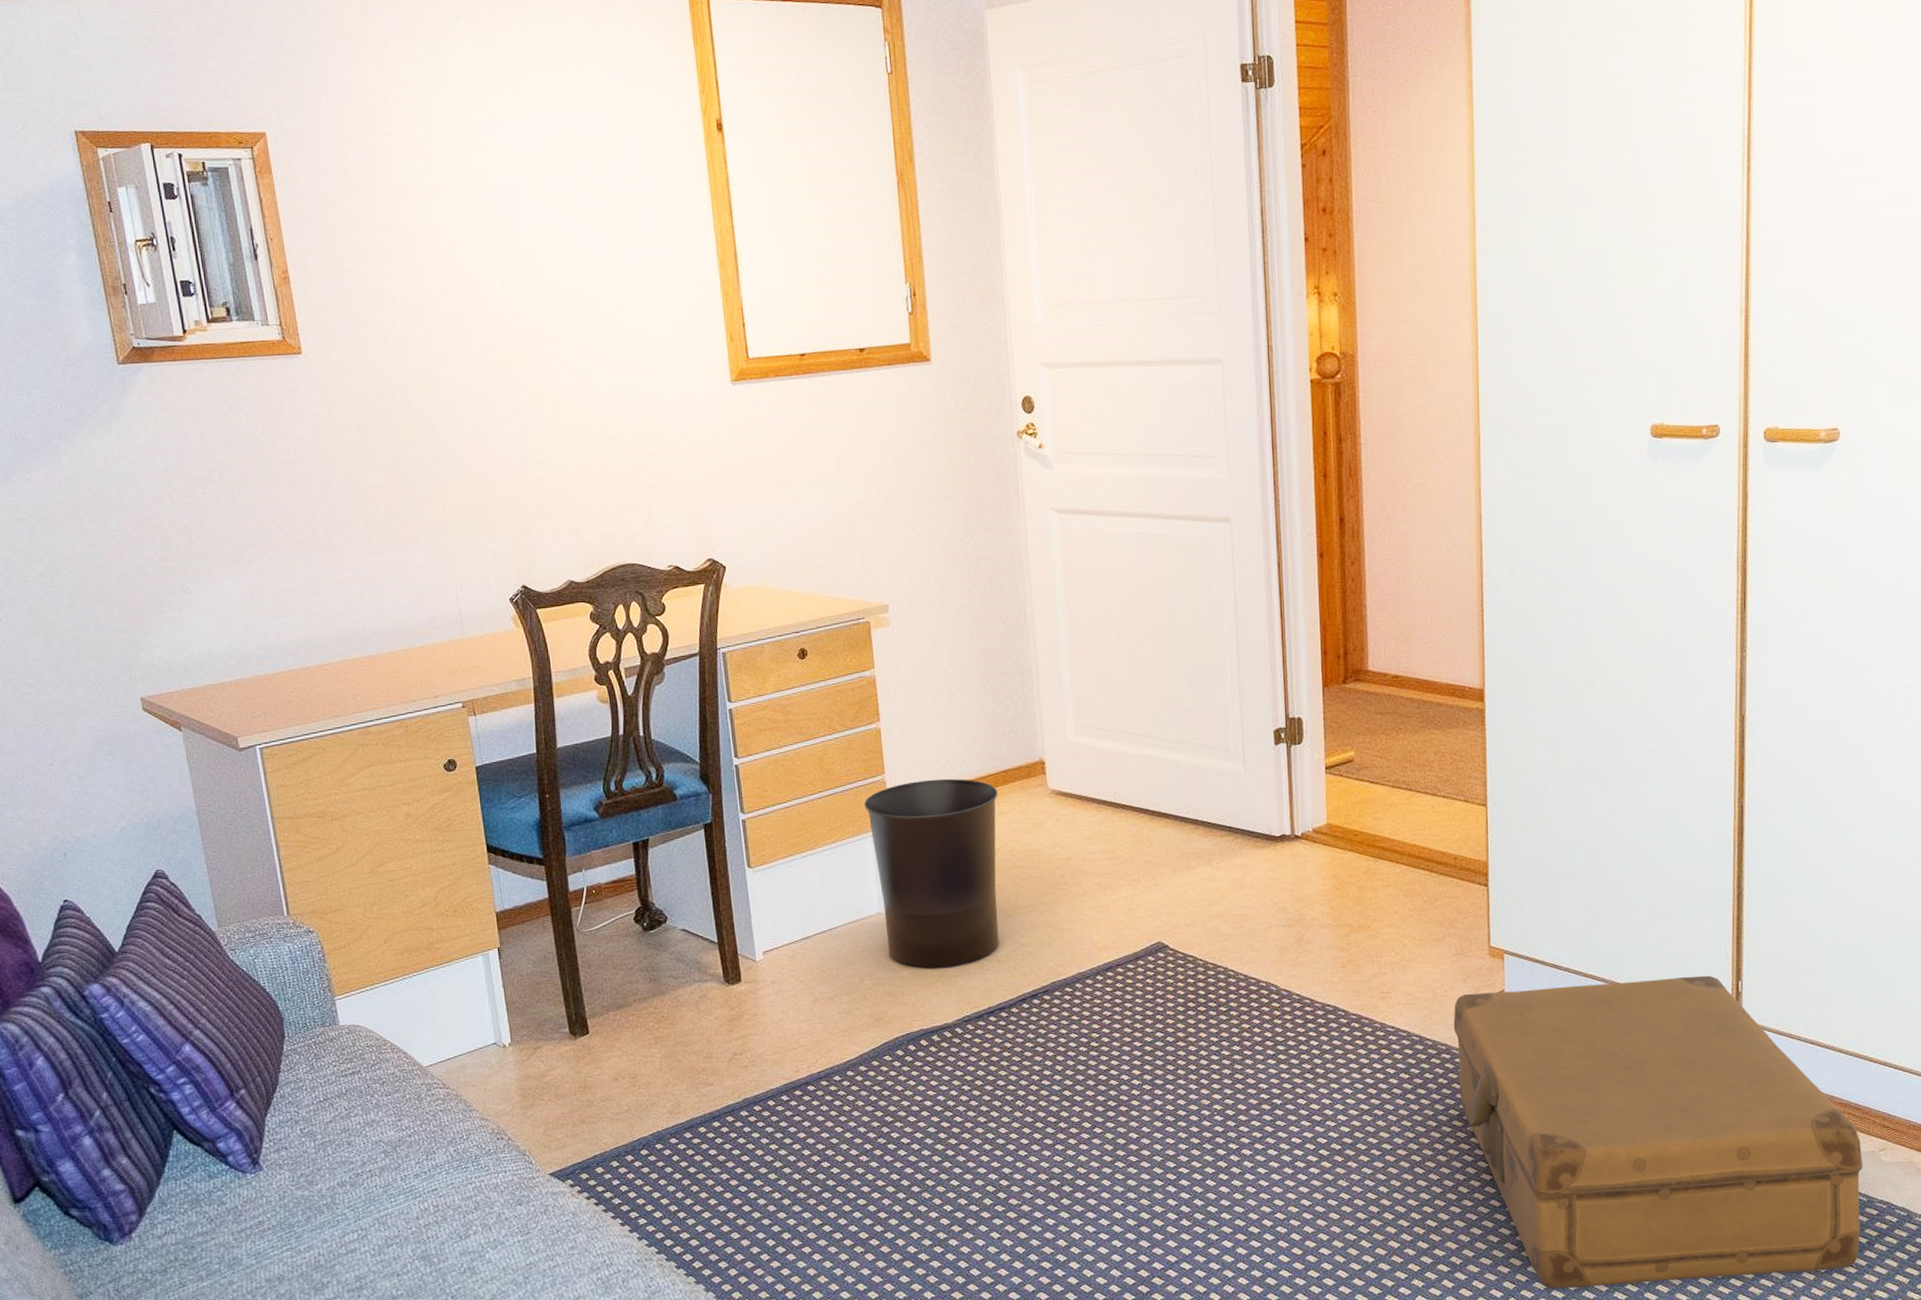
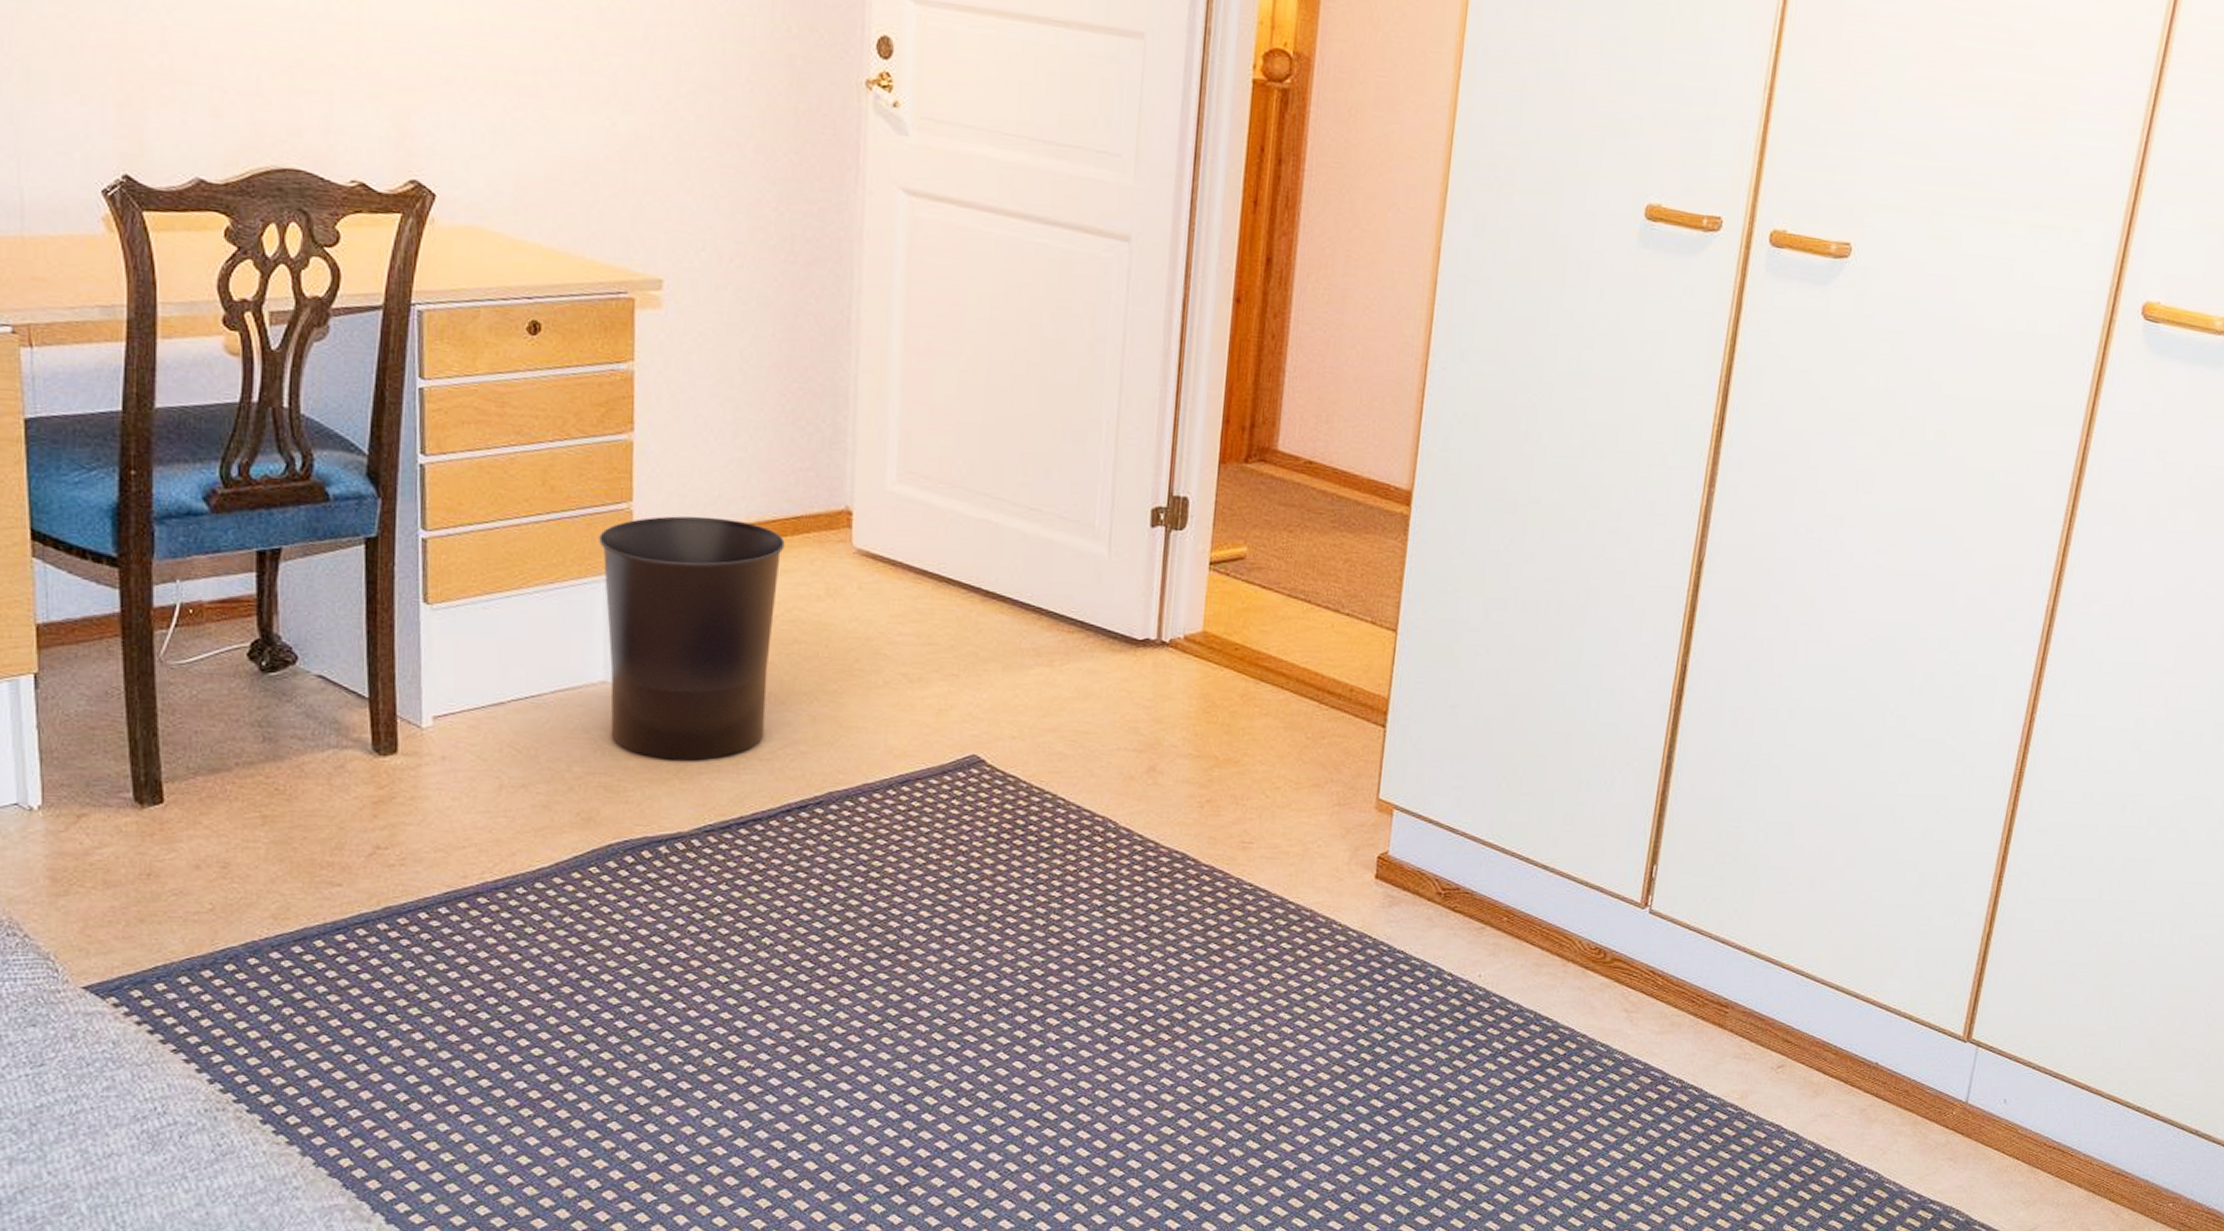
suitcase: present [1453,975,1862,1289] -> none [1319,852,1759,1204]

